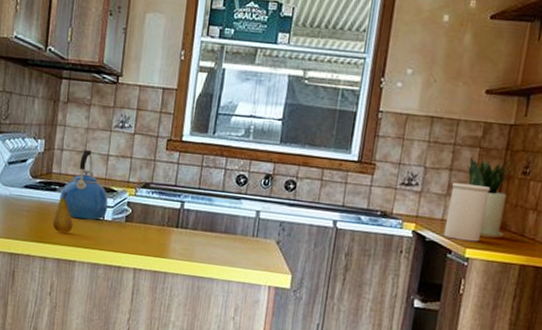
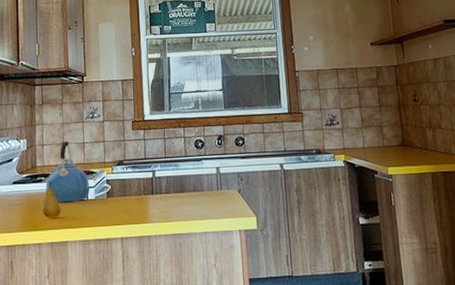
canister: present [443,182,491,242] -> none [364,115,396,162]
planter: present [467,158,511,239] -> none [372,93,413,156]

